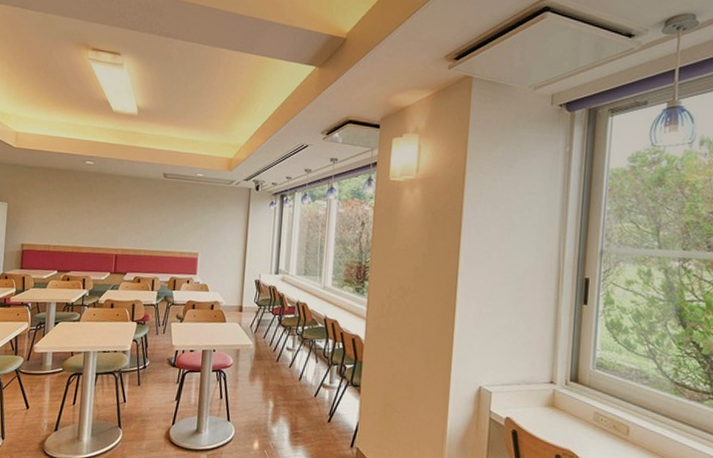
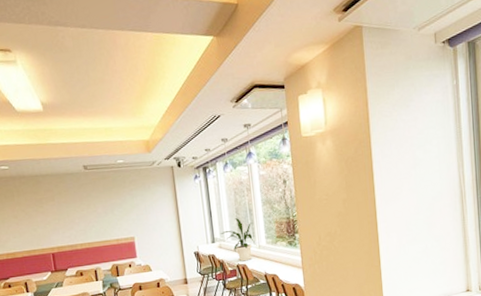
house plant: none [285,253,323,300] -> present [220,218,256,262]

